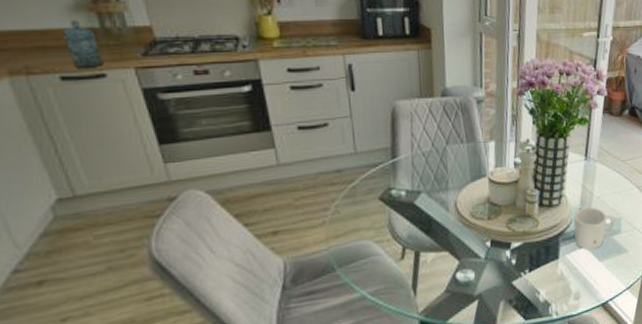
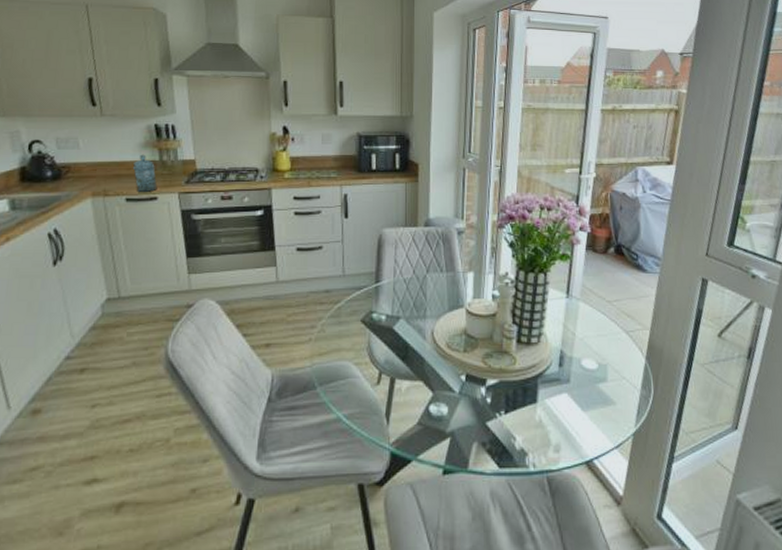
mug: present [573,207,615,251] -> none [553,349,600,397]

